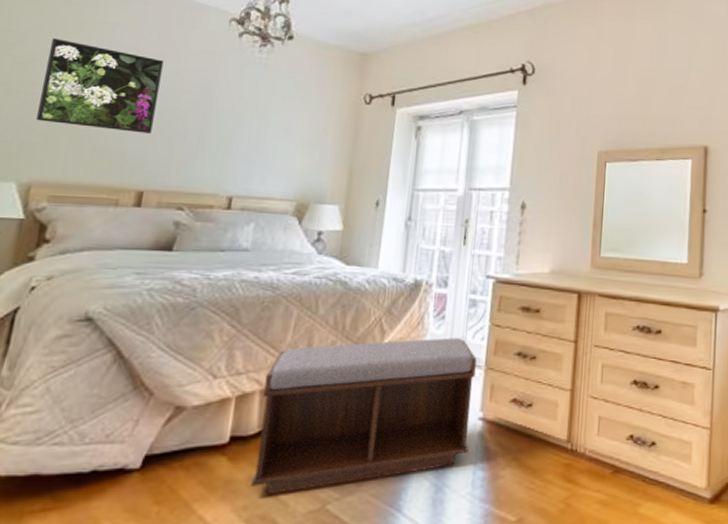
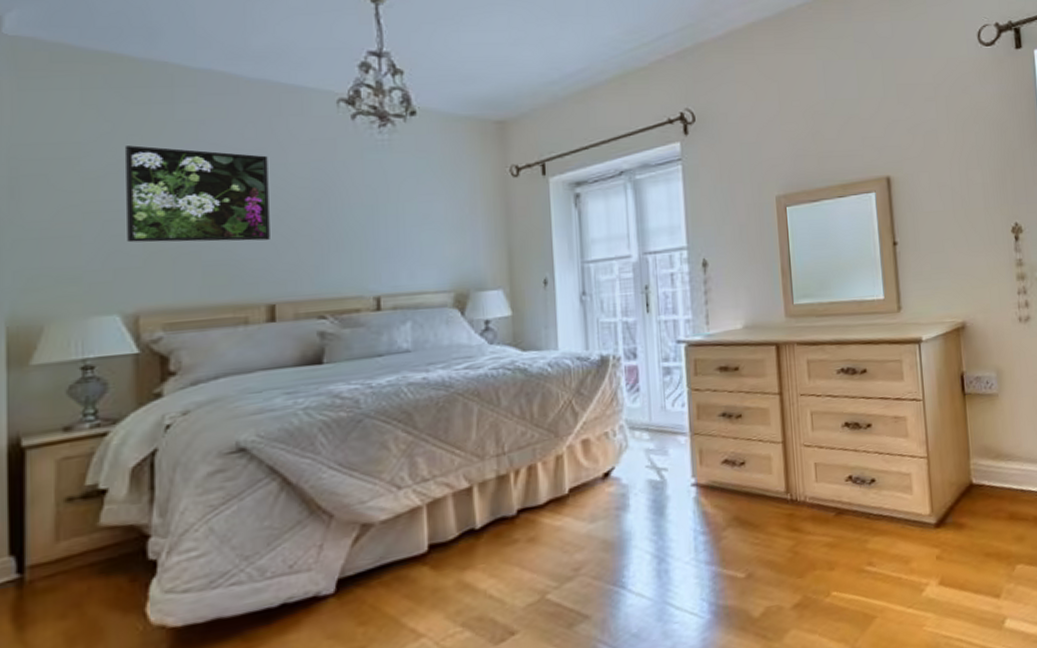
bench: present [250,338,477,495] -> none [455,408,686,596]

